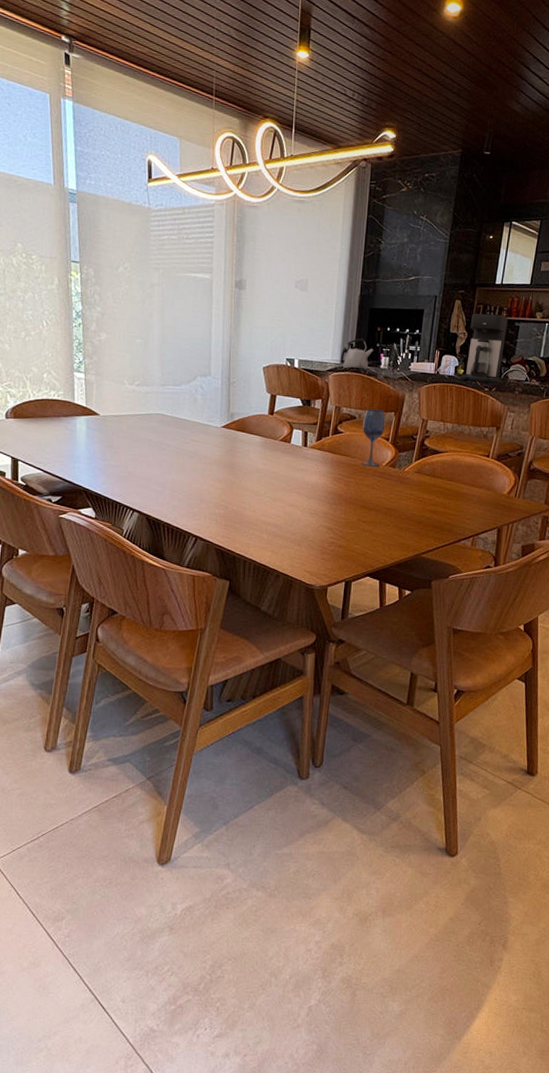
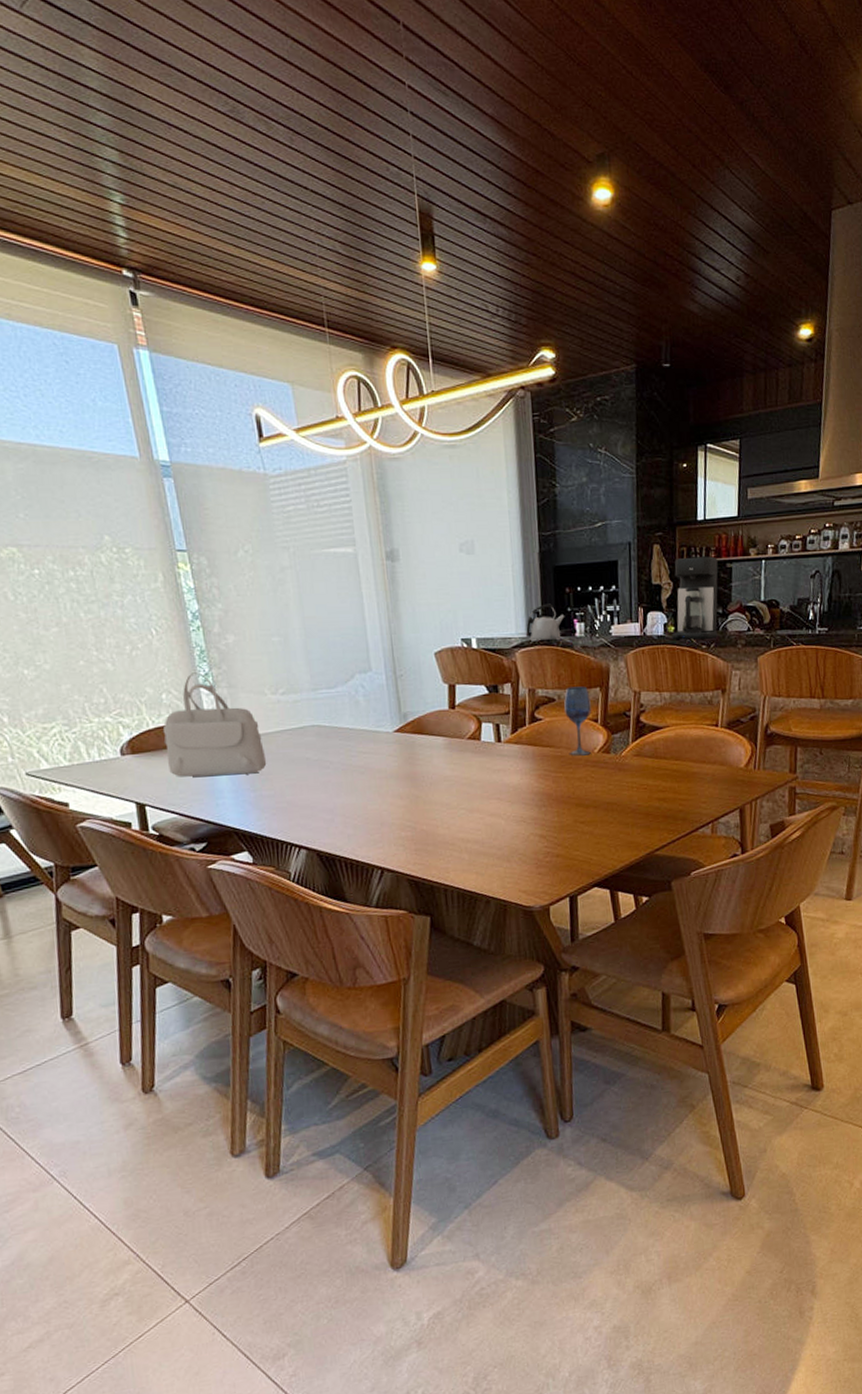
handbag: none [40,359,118,447] -> present [162,672,267,777]

